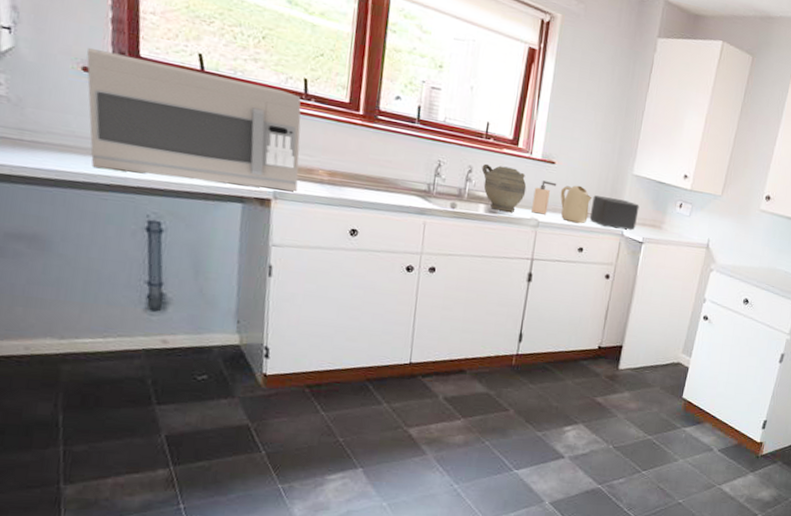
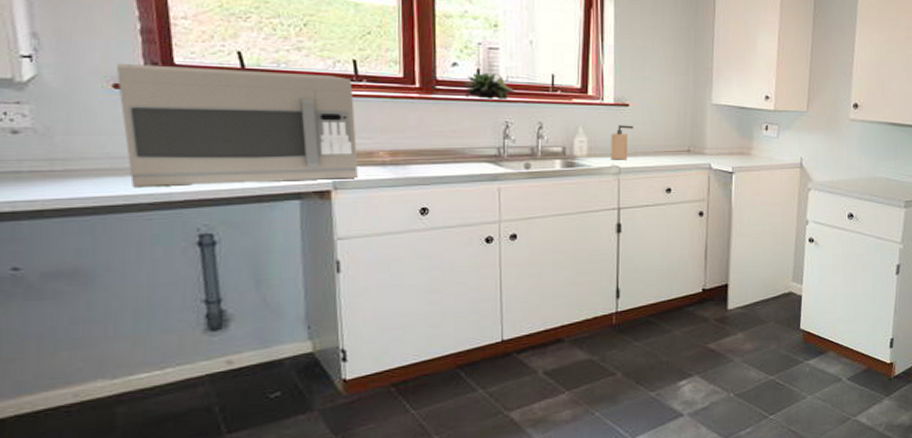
succulent plant: none [403,109,453,141] -> present [463,72,517,100]
ceramic jug: present [481,163,527,212] -> none [552,117,602,163]
kettle: present [560,185,592,224] -> none [638,124,672,164]
toaster: present [589,195,640,231] -> none [673,132,724,163]

